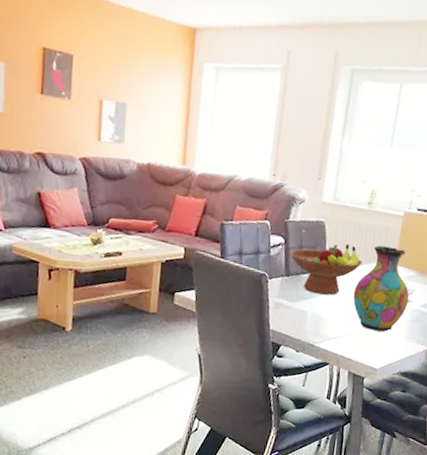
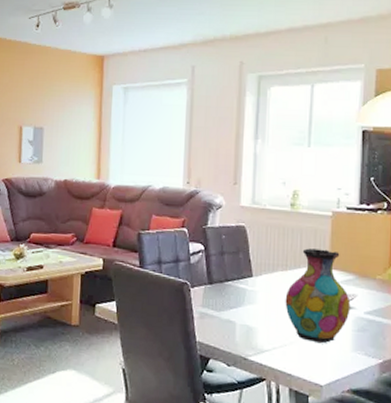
fruit bowl: present [290,243,363,296] -> none [211,247,292,304]

